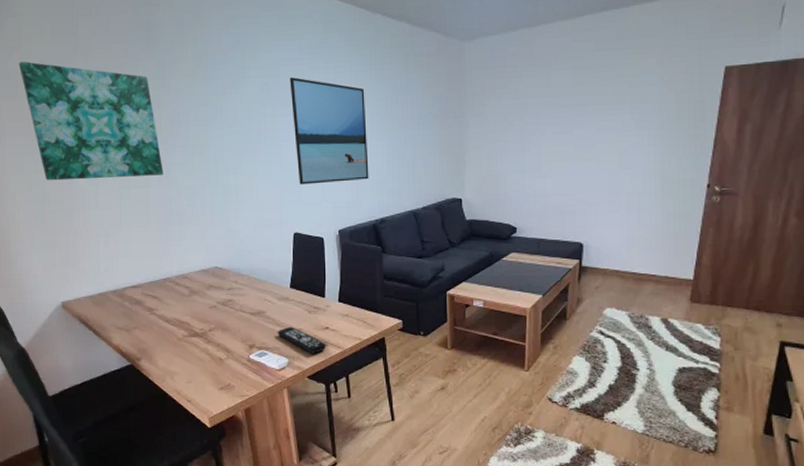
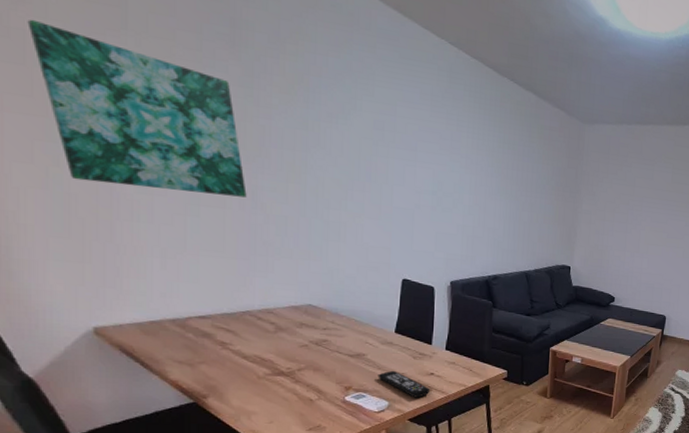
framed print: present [290,77,369,185] -> none [407,120,487,237]

